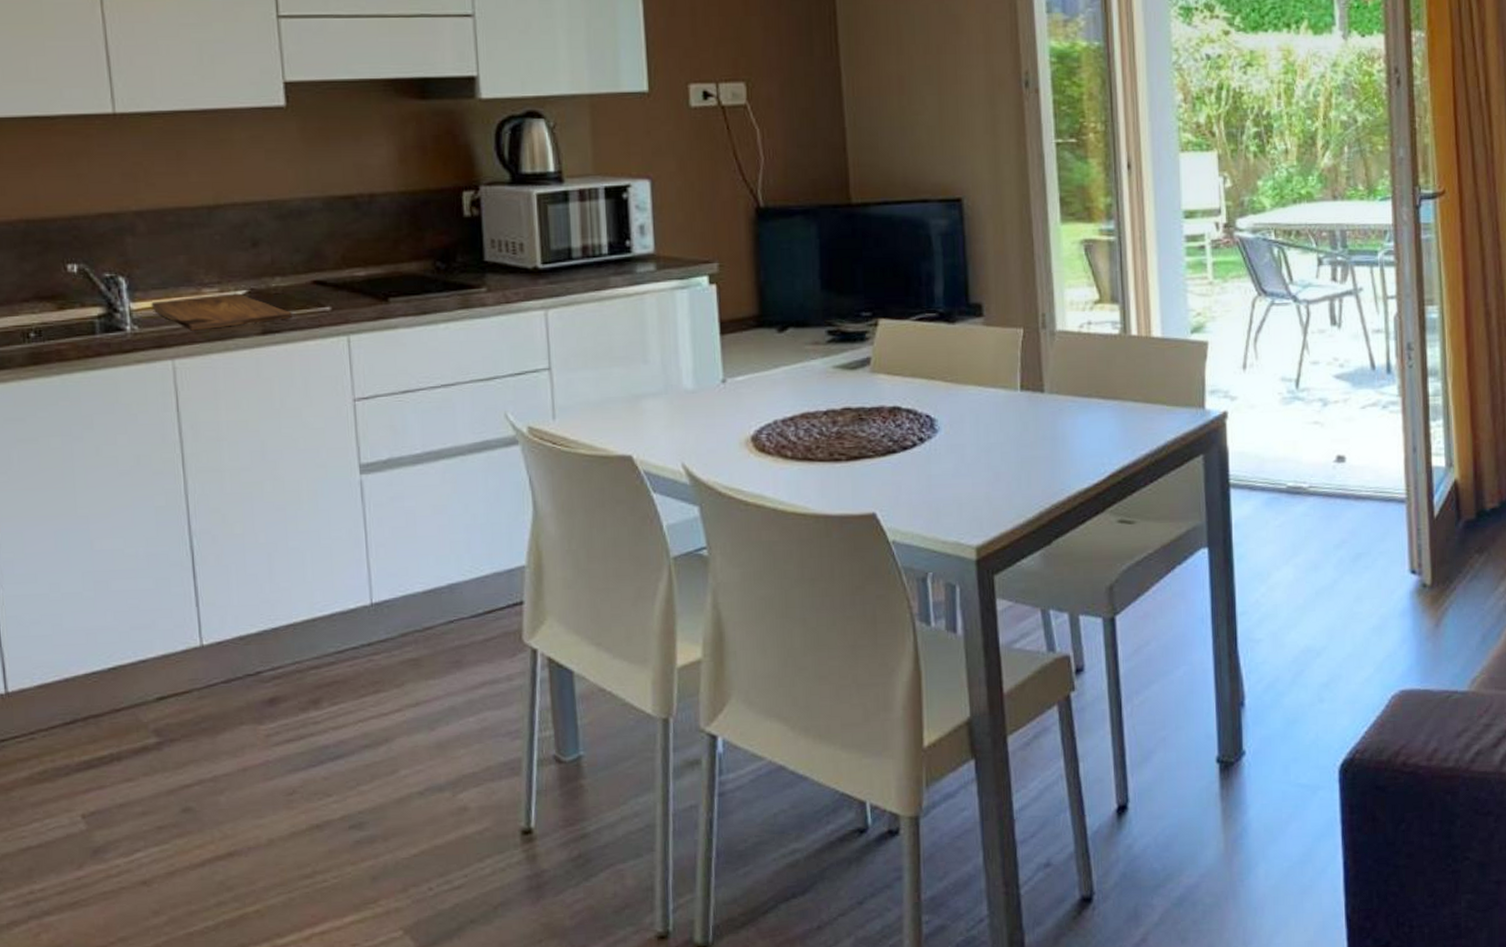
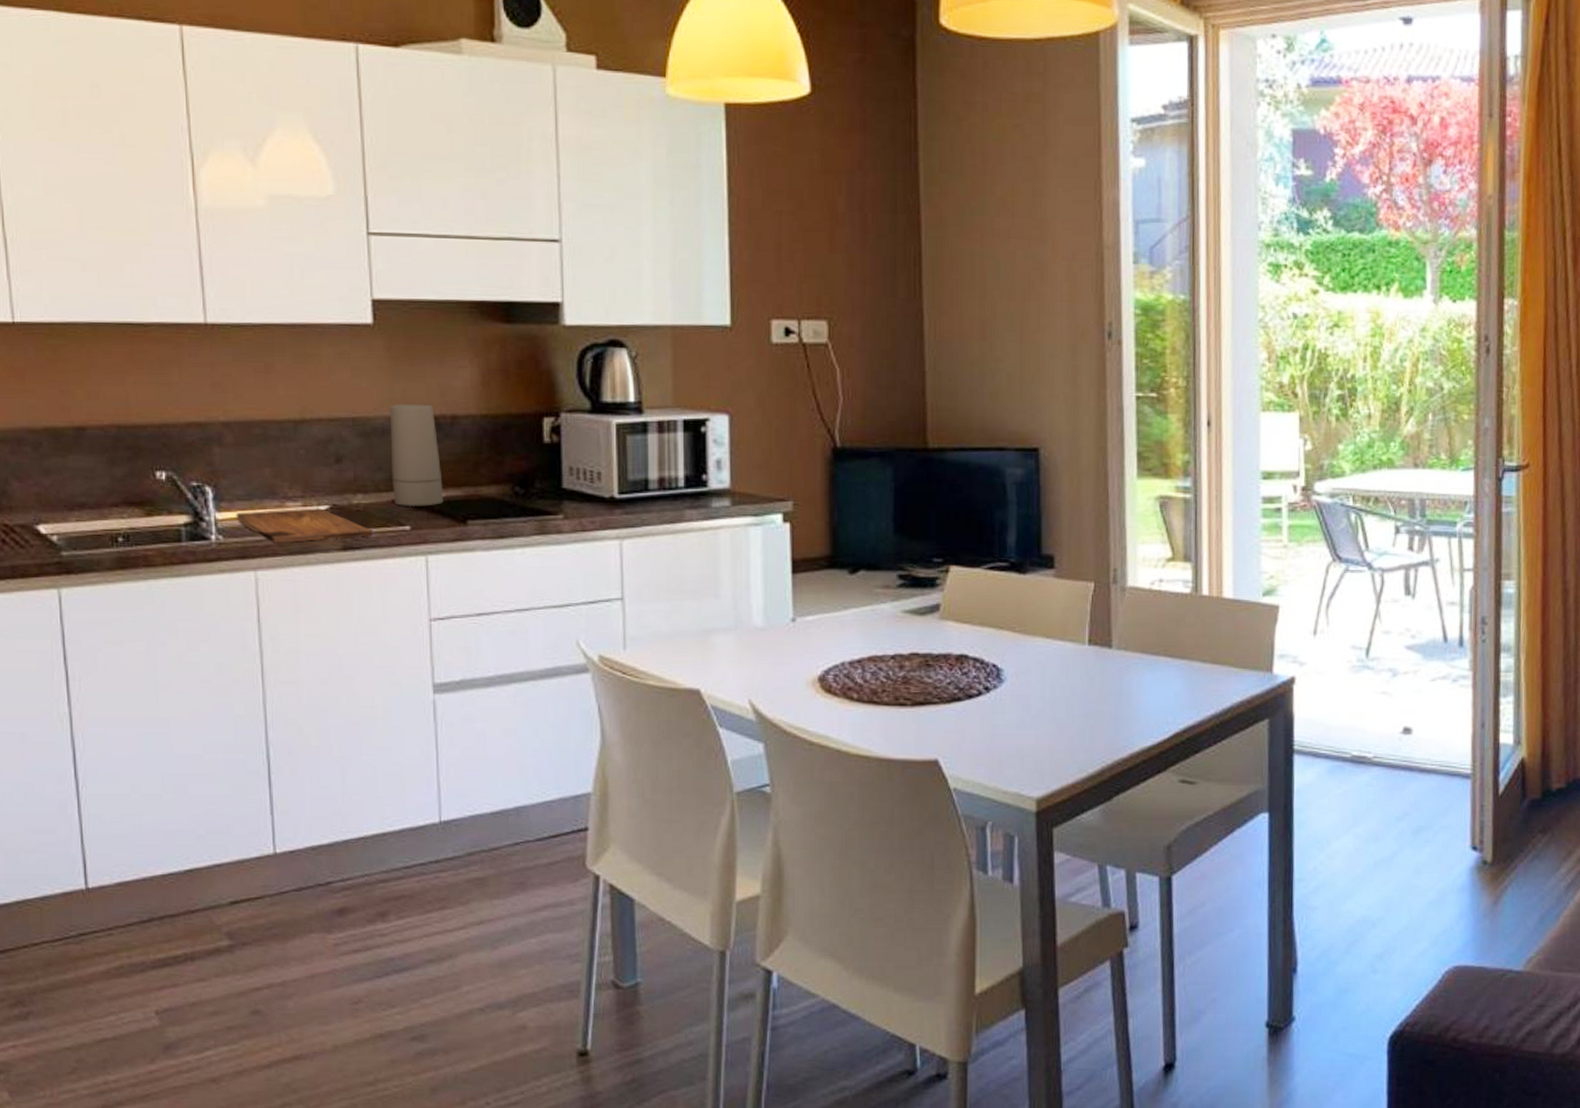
canister: none [306,184,364,287] -> present [390,403,443,506]

